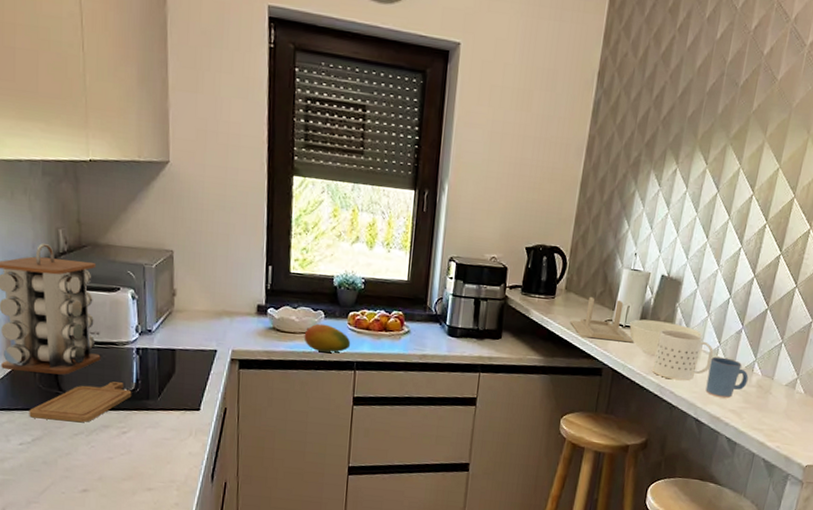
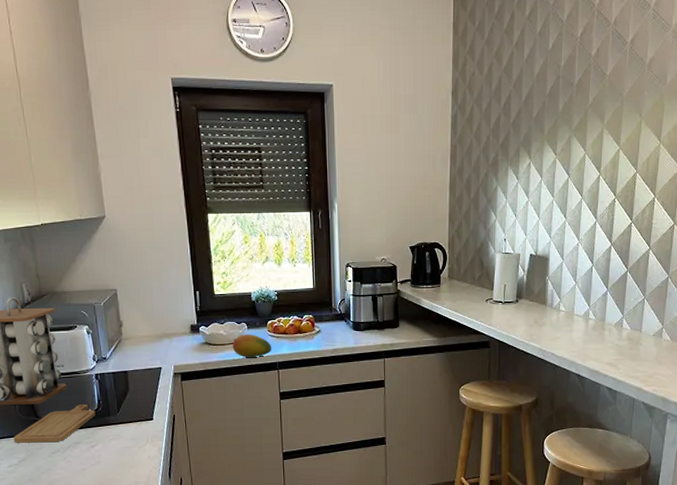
napkin holder: present [570,296,634,343] -> none [456,280,514,317]
bowl: present [629,319,703,356] -> none [508,294,574,325]
mug: present [652,329,714,381] -> none [533,300,585,343]
mug: present [705,356,749,399] -> none [582,318,619,354]

